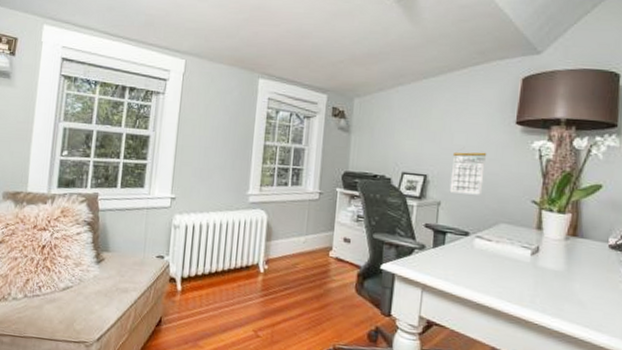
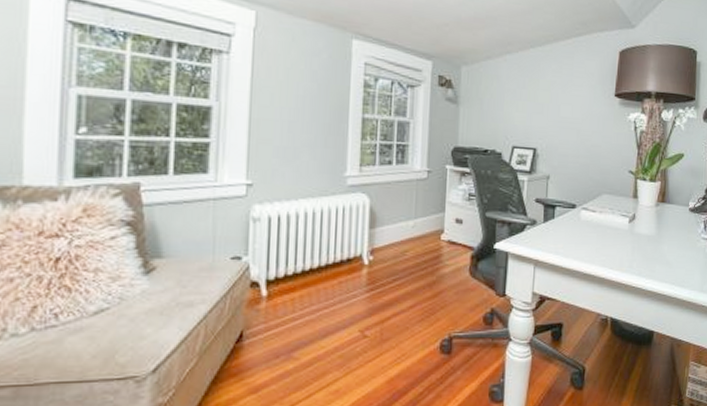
calendar: present [449,152,487,195] -> none [557,124,591,167]

